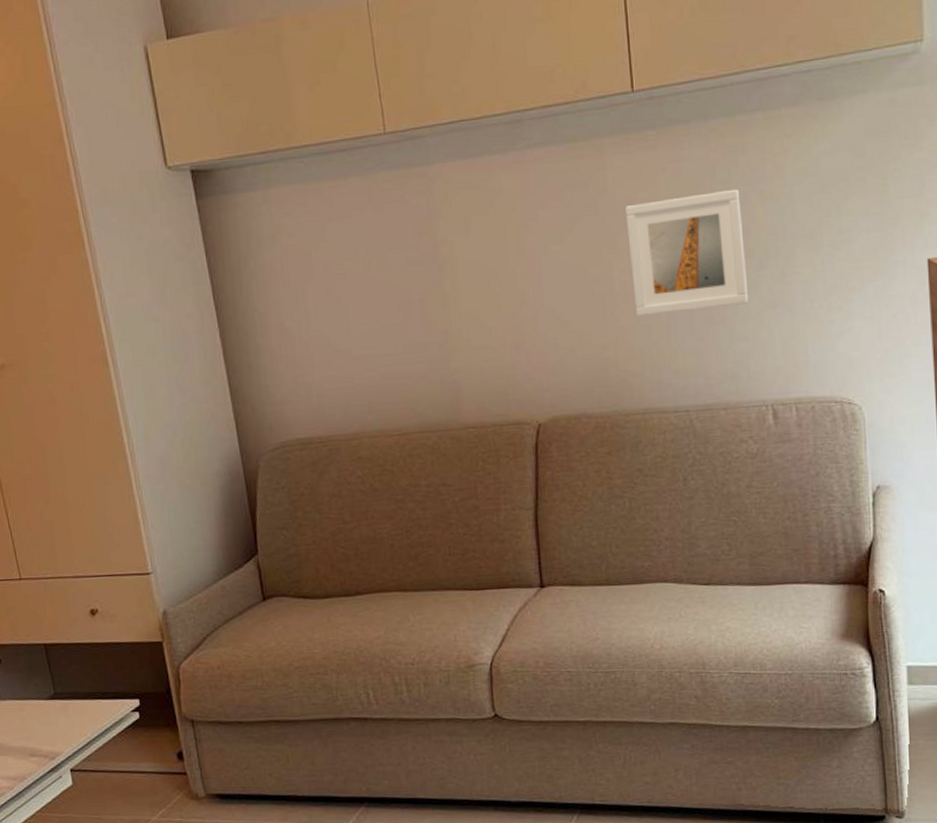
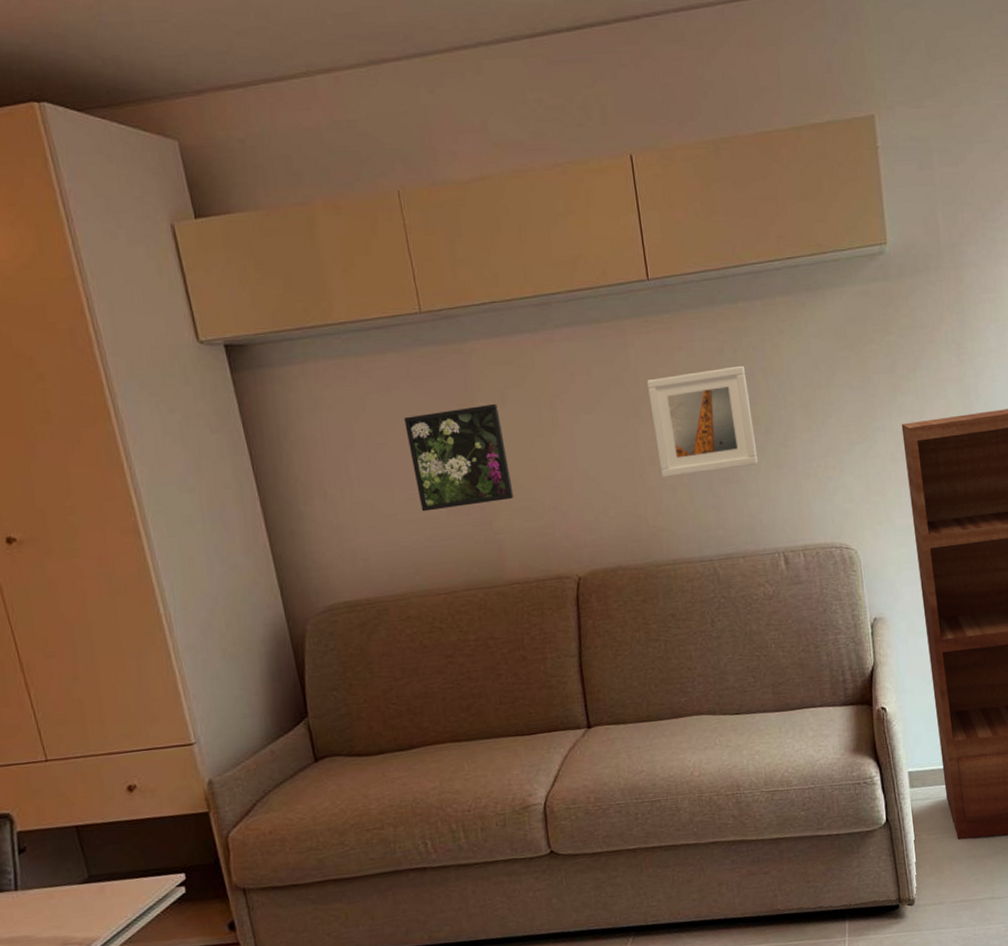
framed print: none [364,231,474,348] -> present [404,403,514,512]

